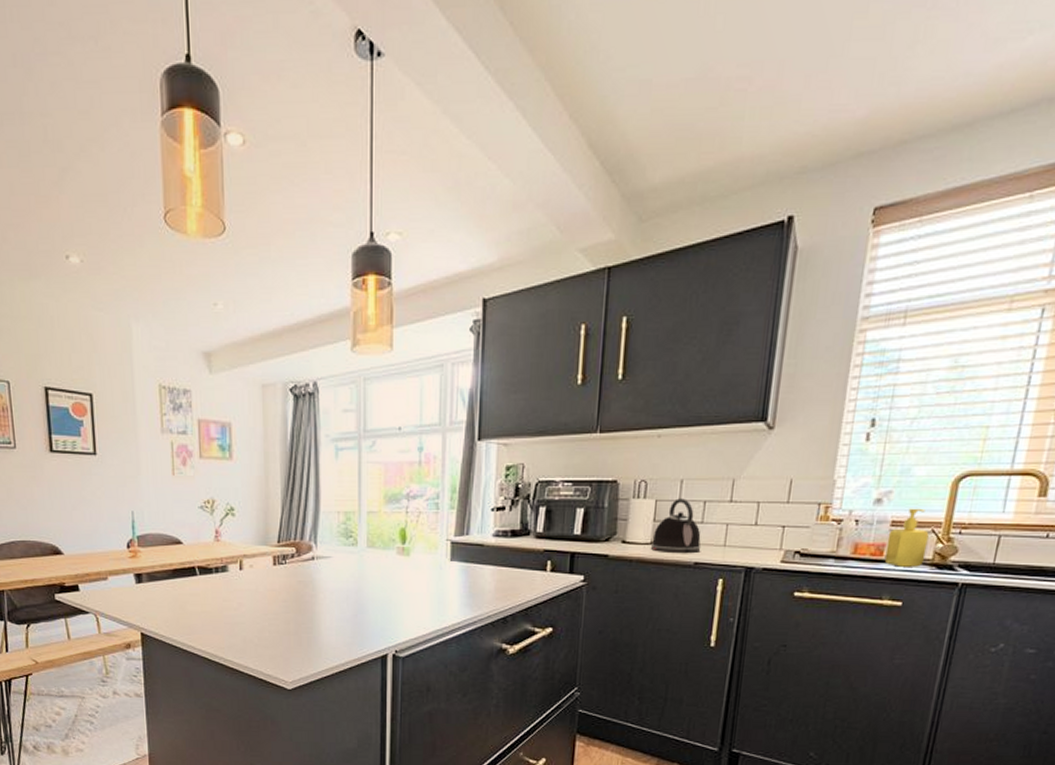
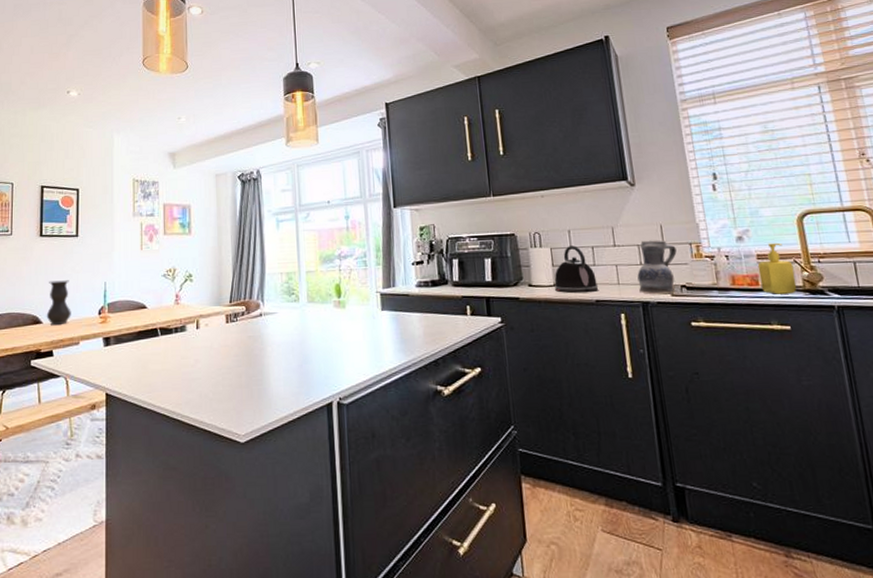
vase: none [66,506,96,558] -> present [46,280,71,326]
ceramic jug: none [746,497,802,560] -> present [637,240,677,295]

